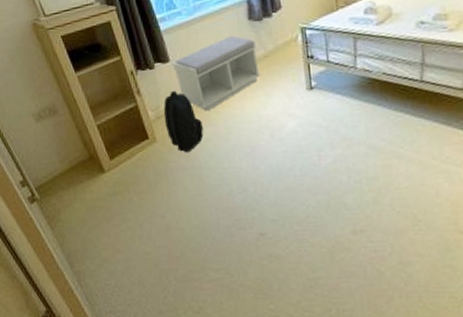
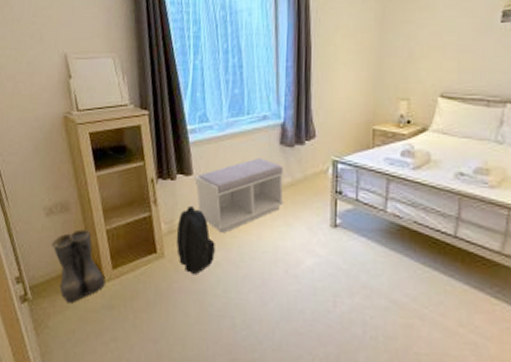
boots: none [47,128,107,197] -> present [51,229,107,304]

